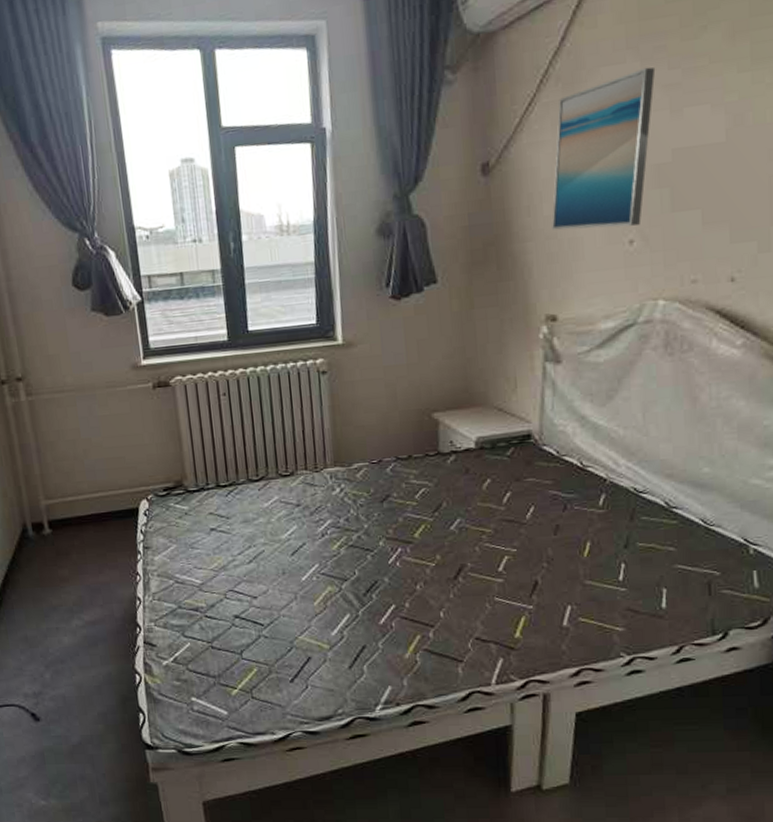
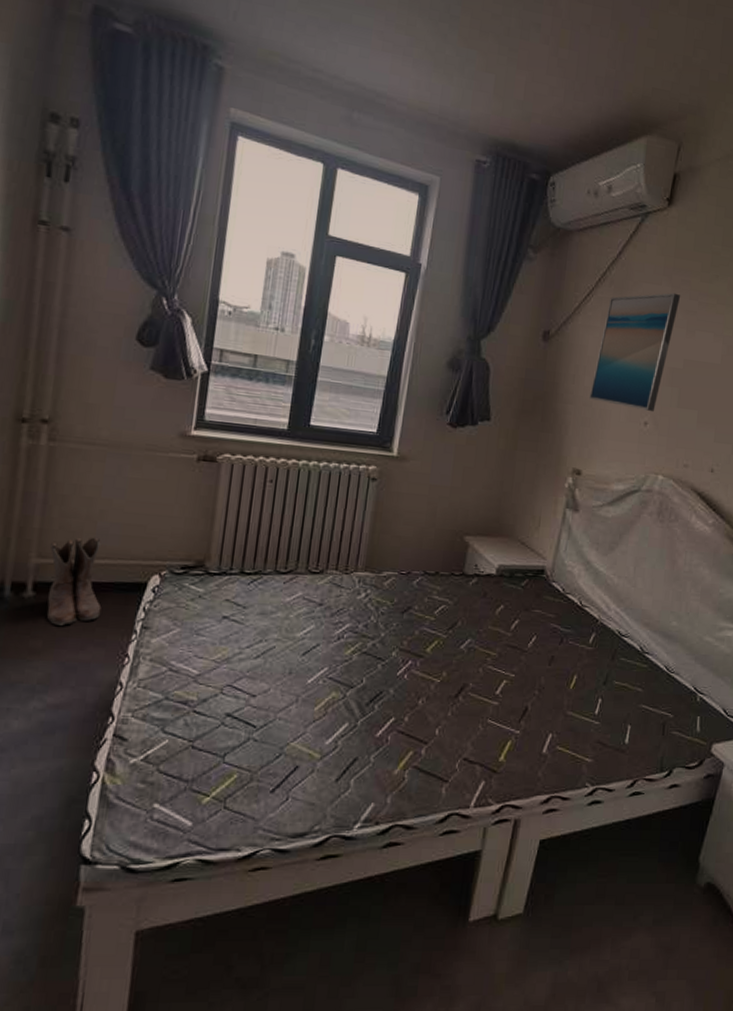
boots: none [52,474,107,555] -> present [46,537,102,626]

